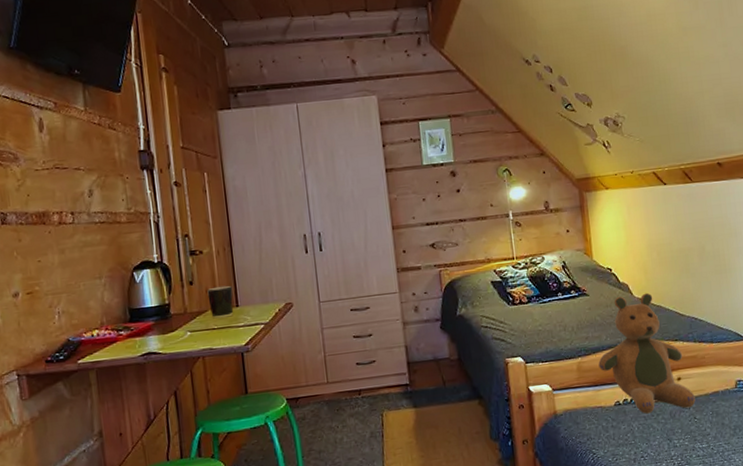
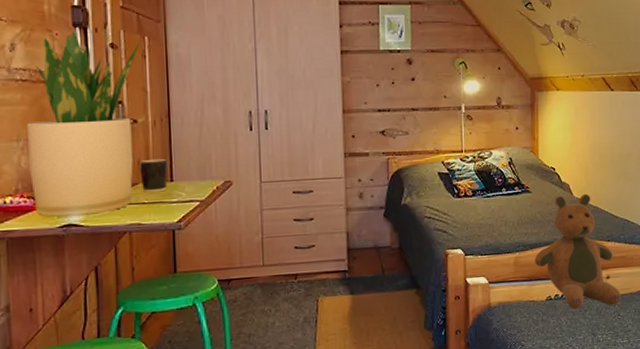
planter: none [107,173,203,347] -> present [27,30,141,217]

